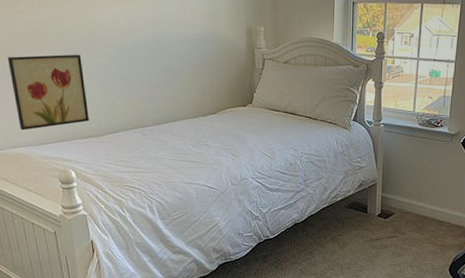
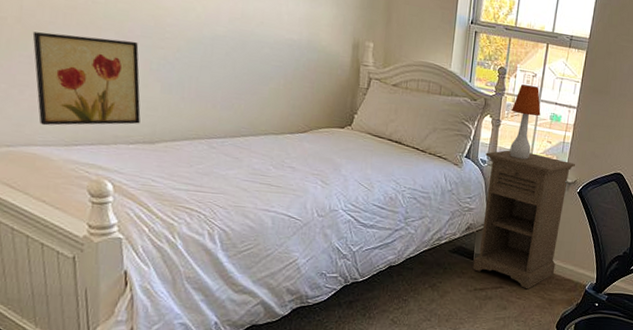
nightstand: none [367,109,457,237] -> present [472,150,575,290]
table lamp: none [392,46,420,117] -> present [509,84,541,160]

